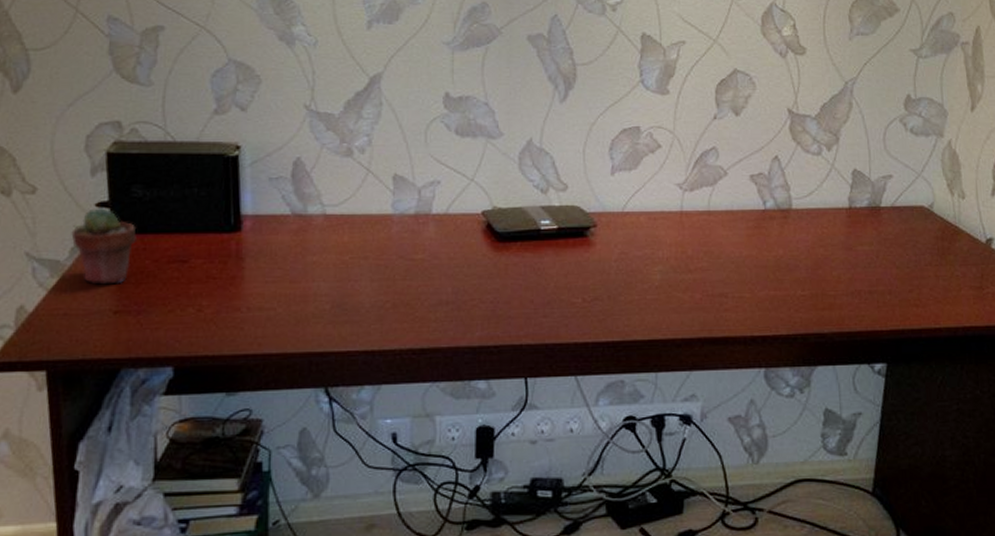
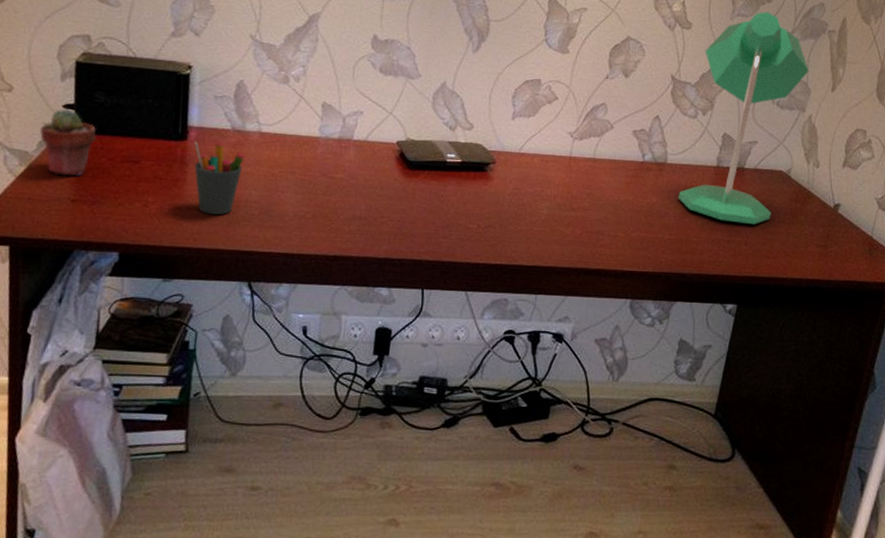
pen holder: none [249,231,309,314] -> present [193,141,245,215]
desk lamp: none [808,27,943,270] -> present [678,11,809,224]

